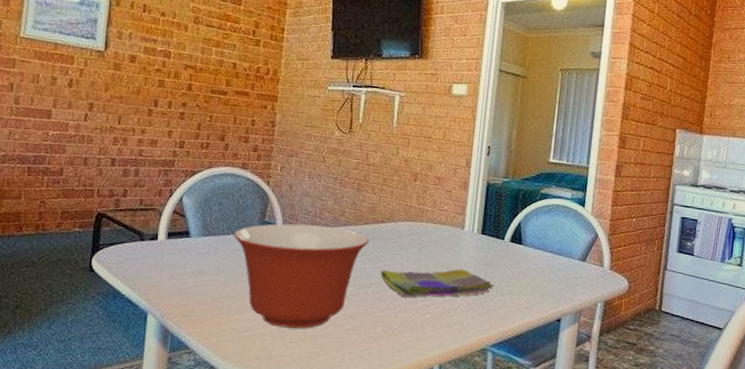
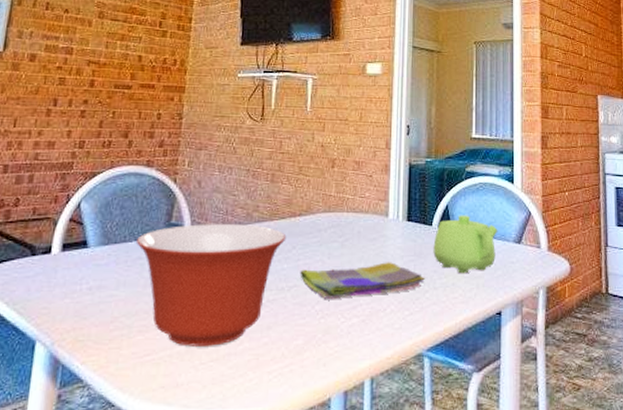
teapot: none [503,232,565,284] -> present [433,215,498,274]

